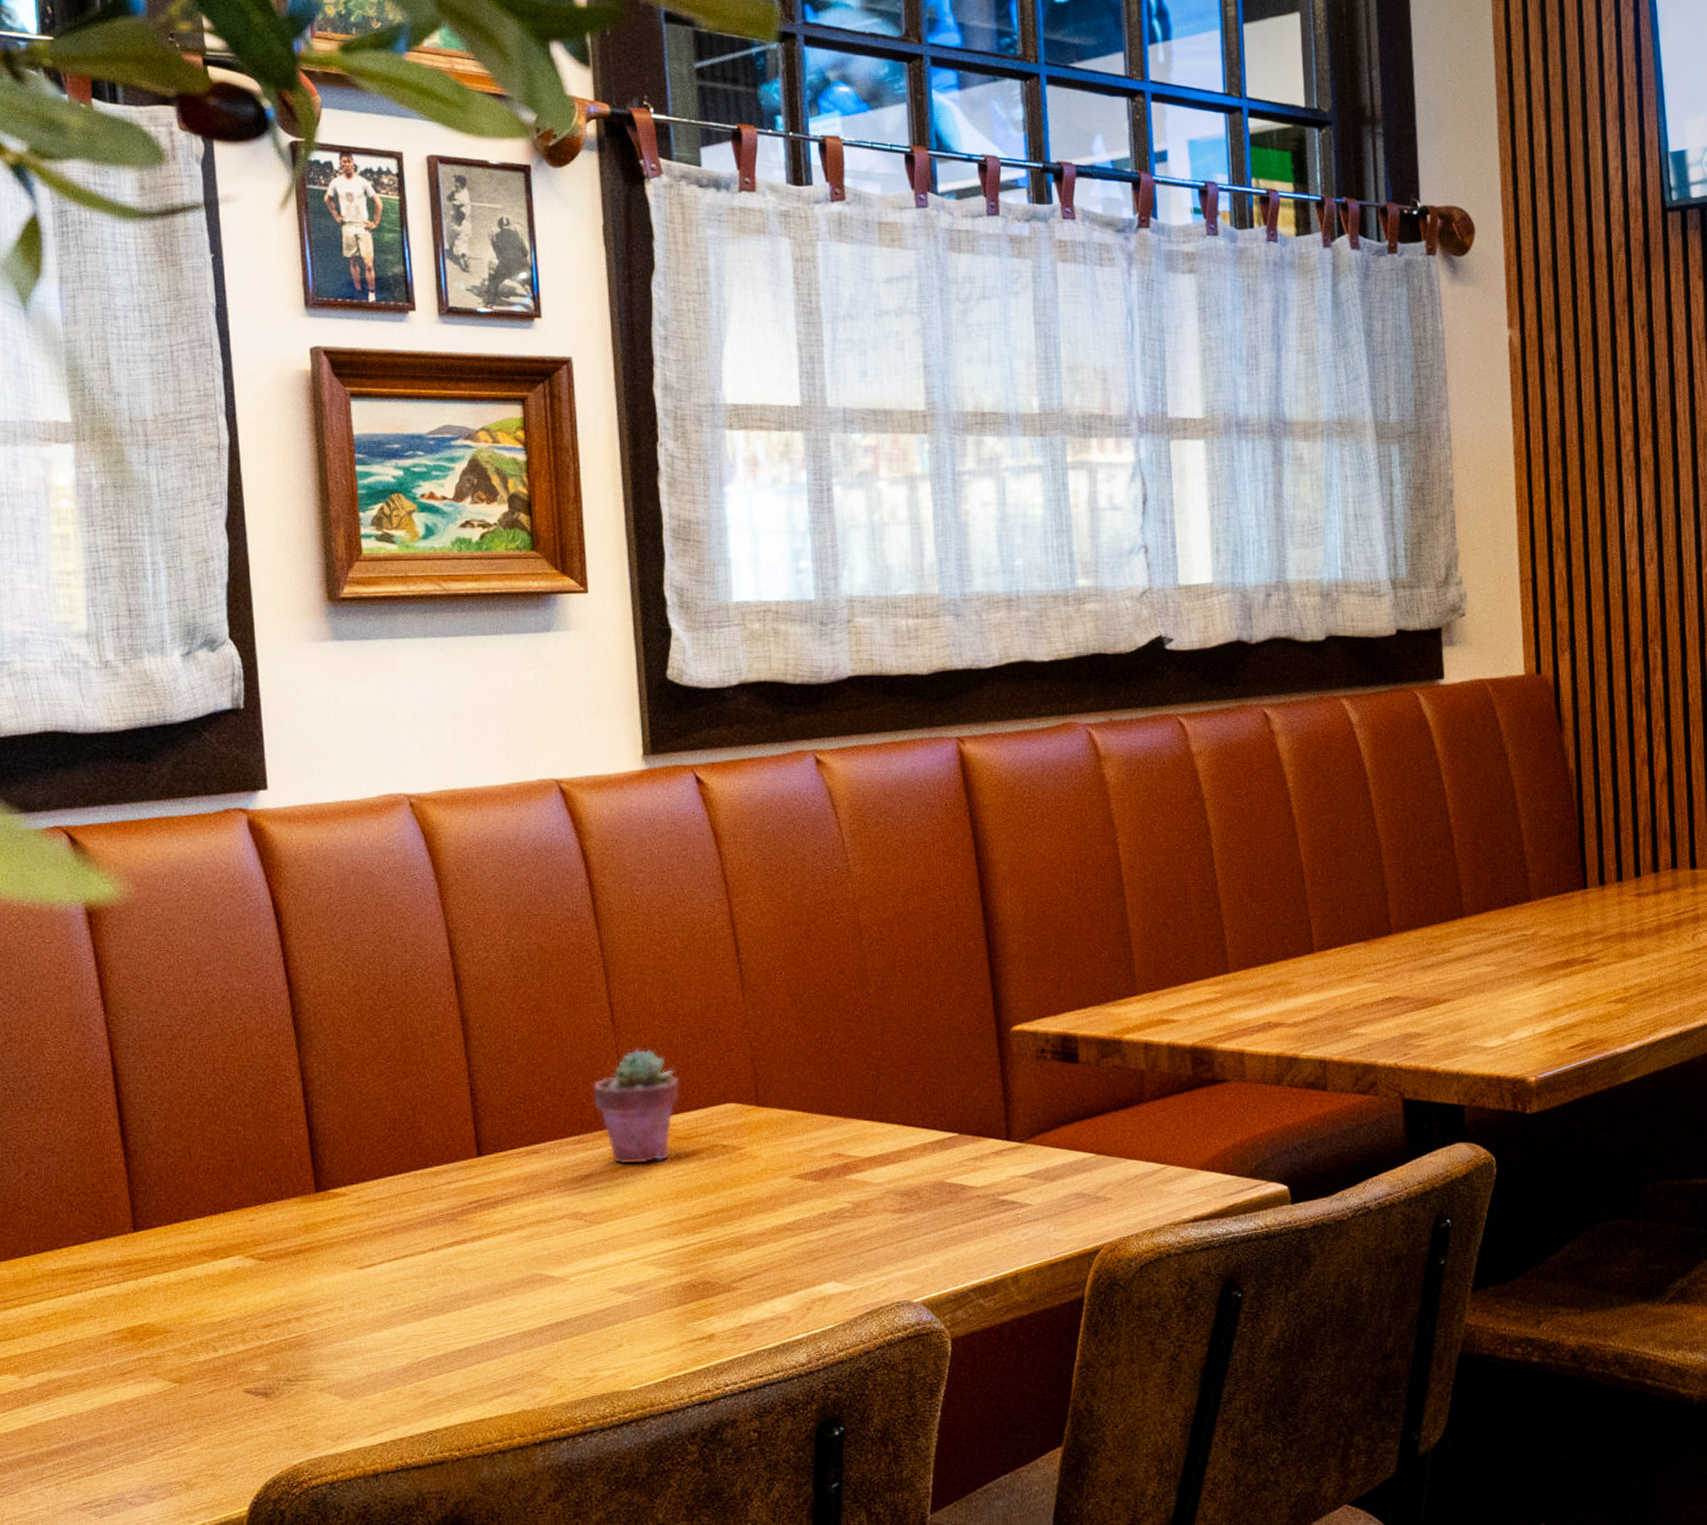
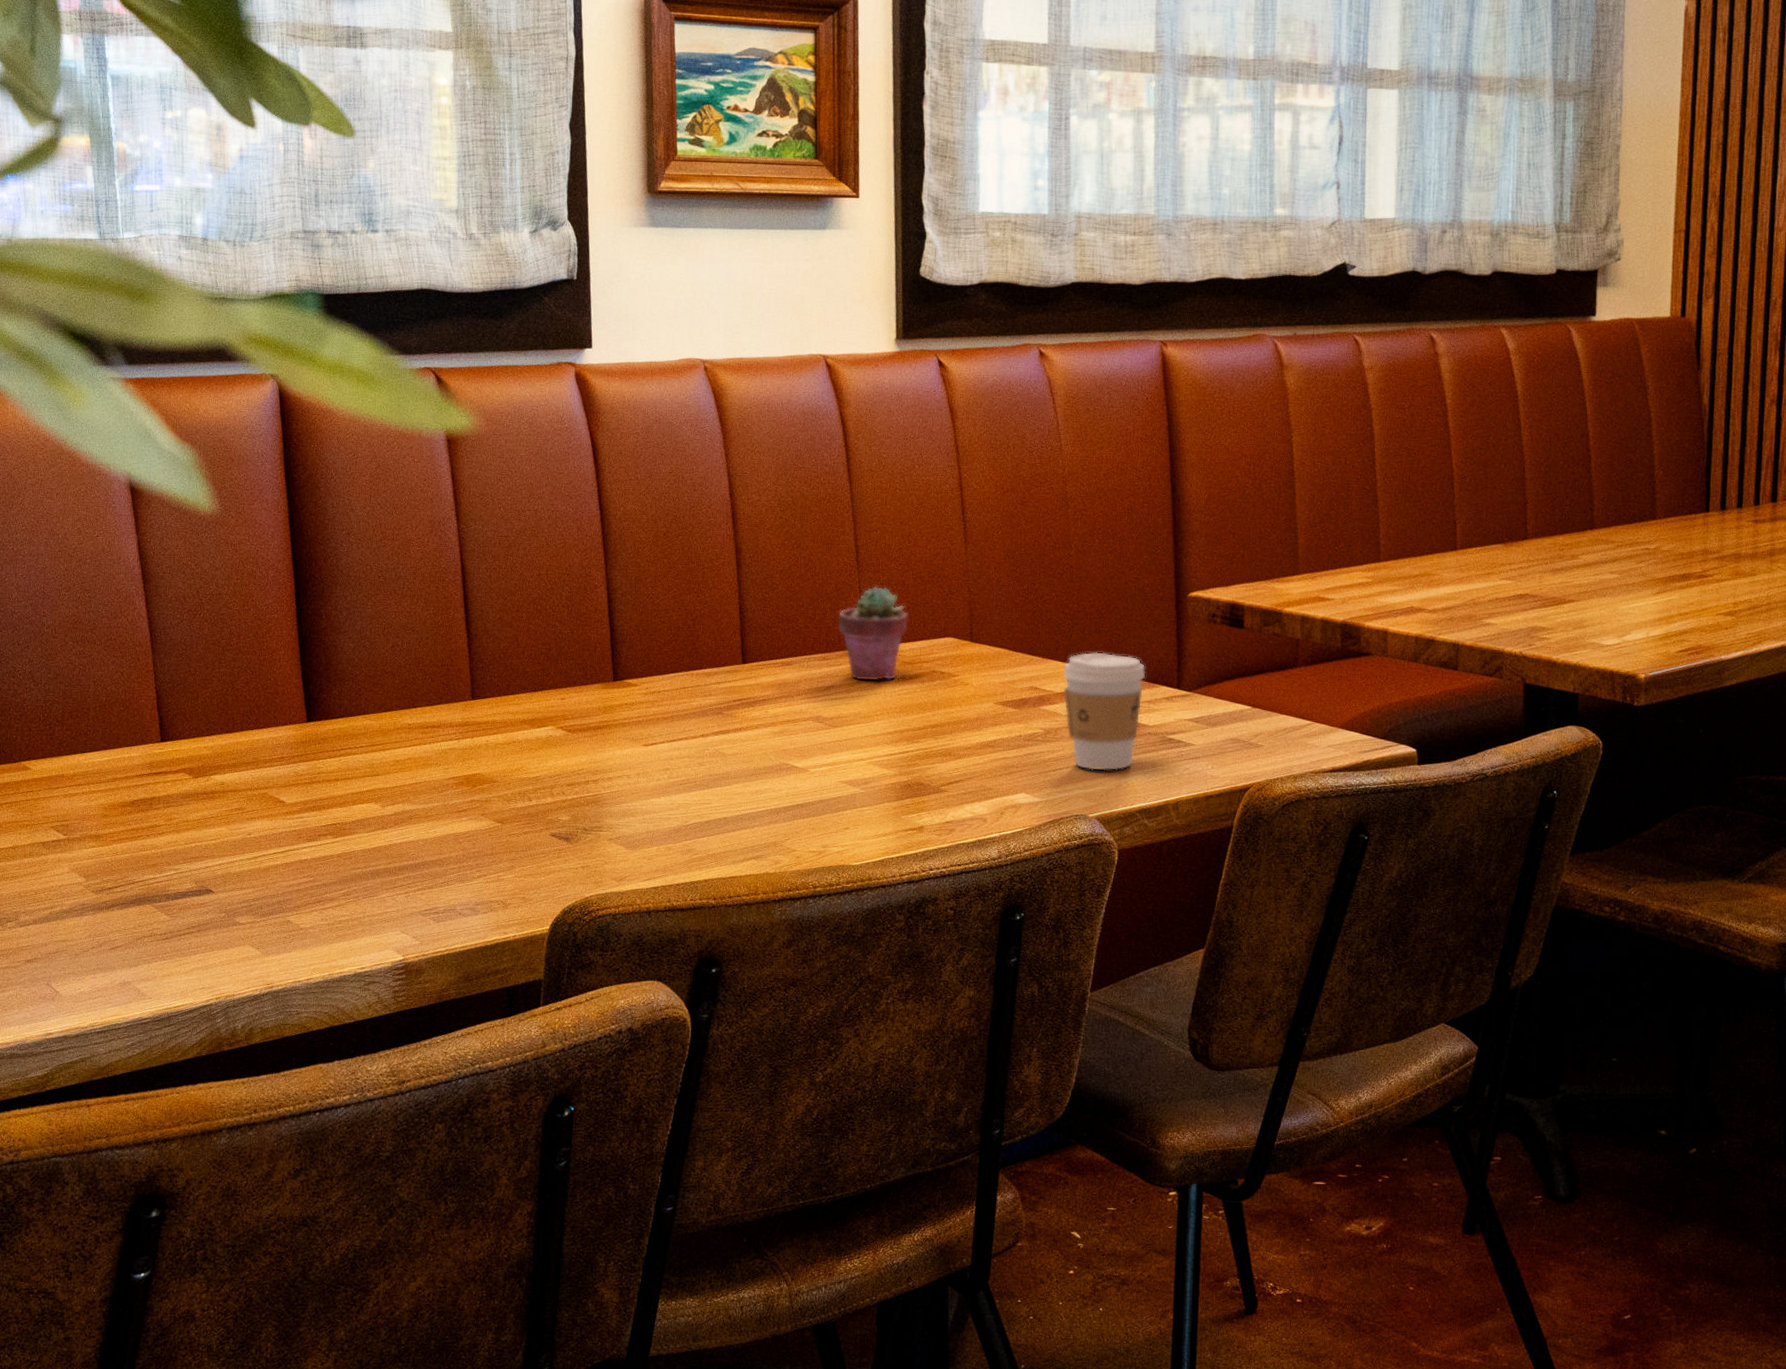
coffee cup: none [871,1105,969,1246] -> present [1063,652,1146,771]

